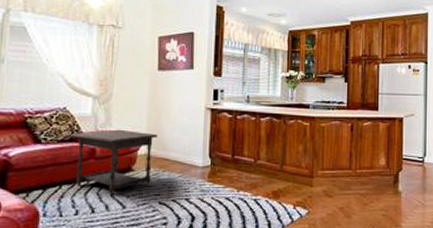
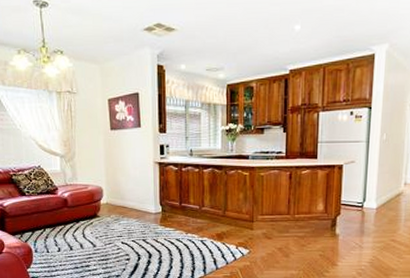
side table: present [73,129,158,195] -> none [48,182,116,236]

